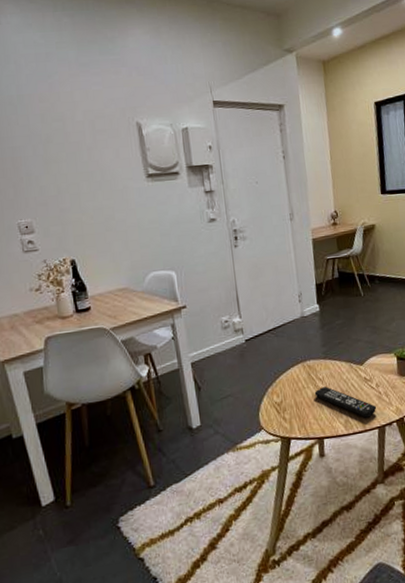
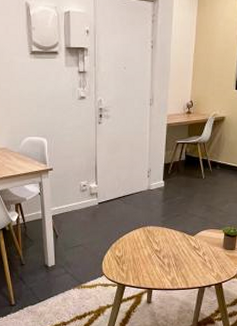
remote control: present [314,386,377,418] -> none [150,249,201,278]

